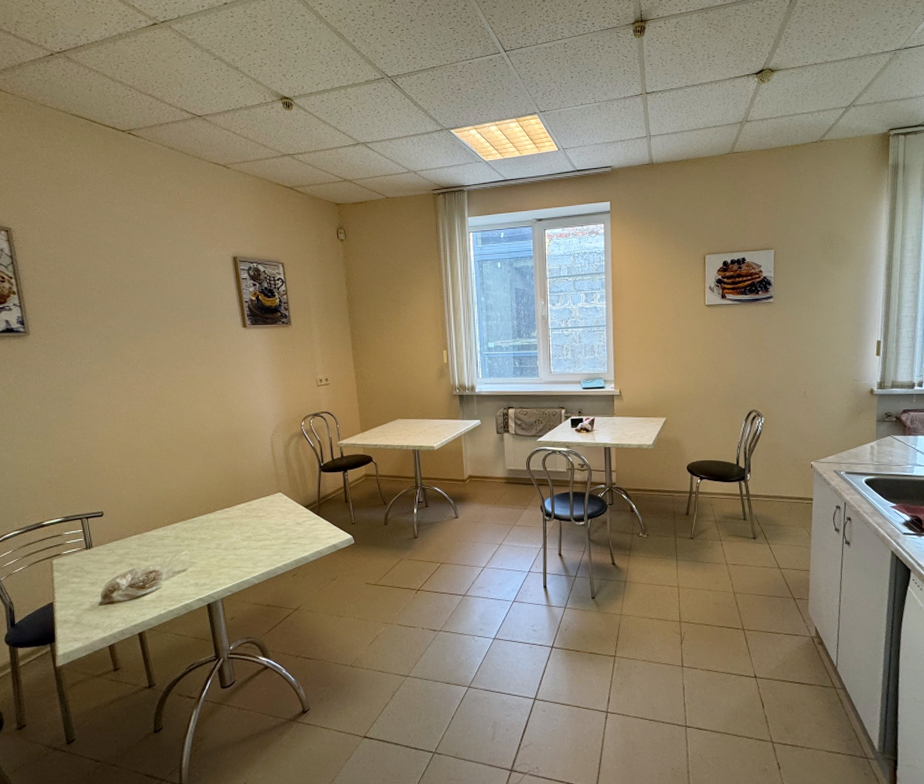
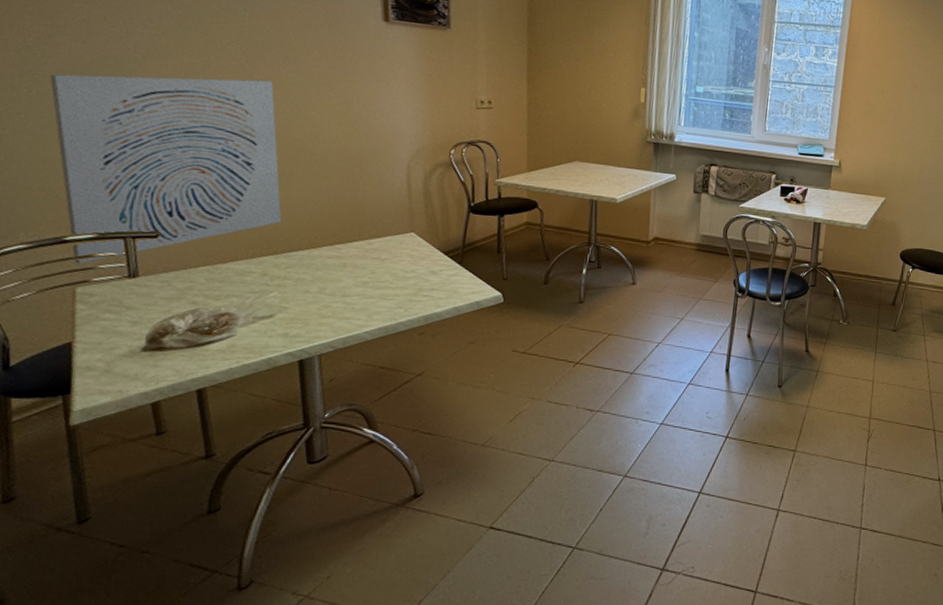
wall art: none [25,385,185,542] -> present [50,74,282,264]

